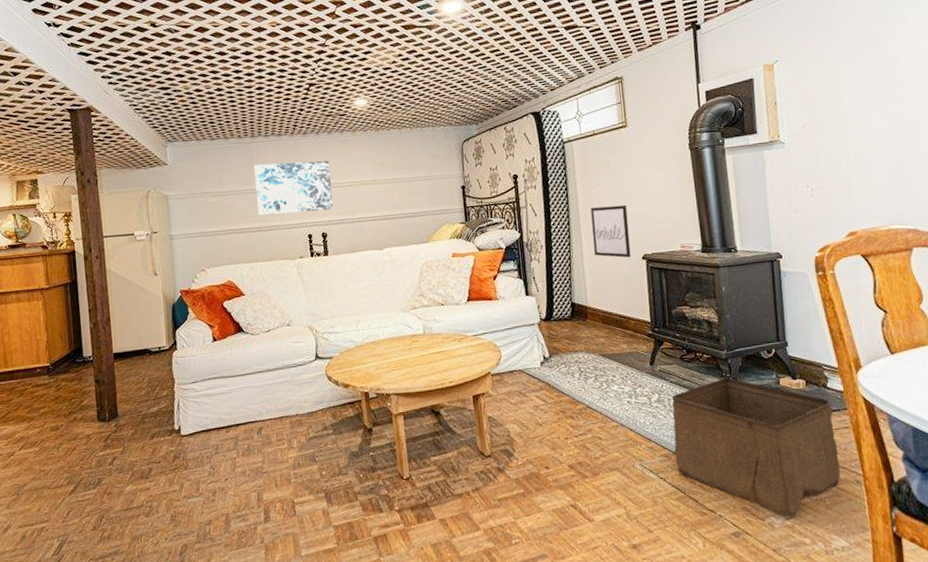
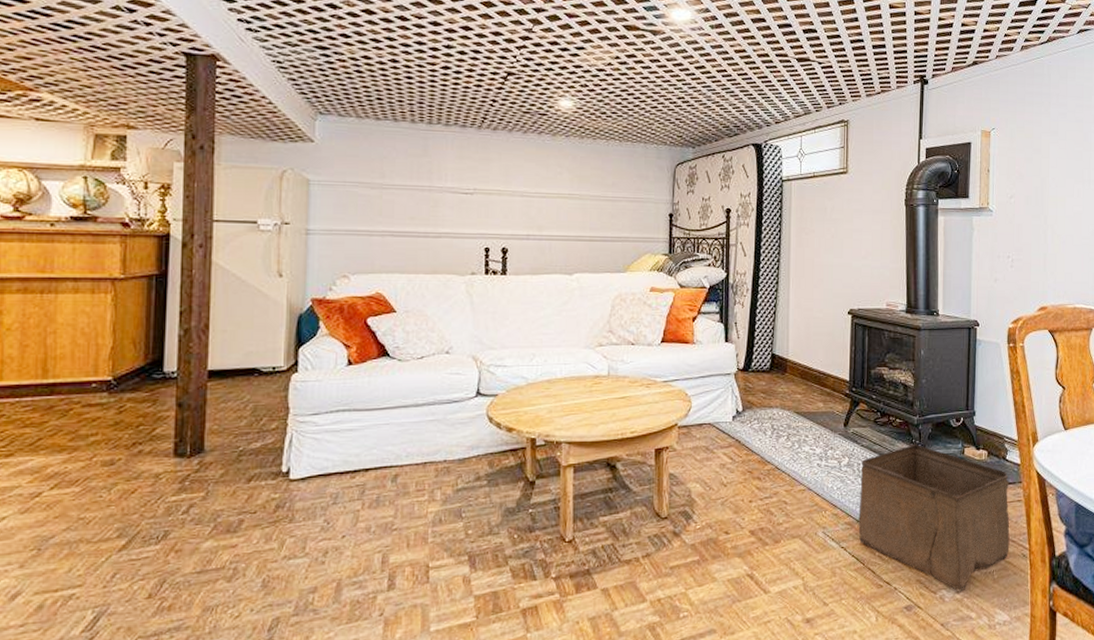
wall art: present [254,160,333,216] -> none [426,156,521,222]
wall art: present [591,204,631,258] -> none [801,254,838,311]

